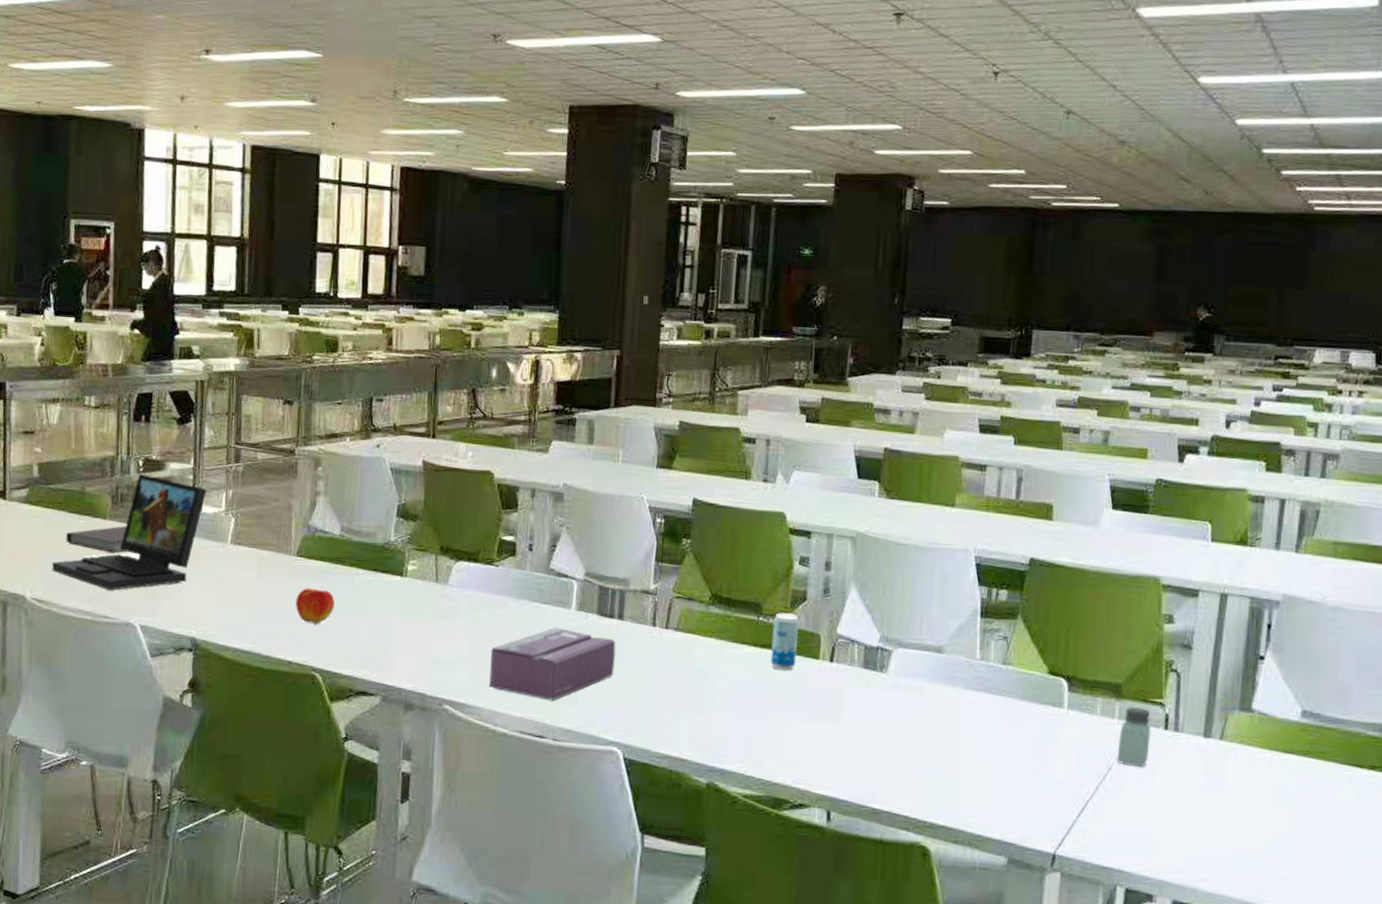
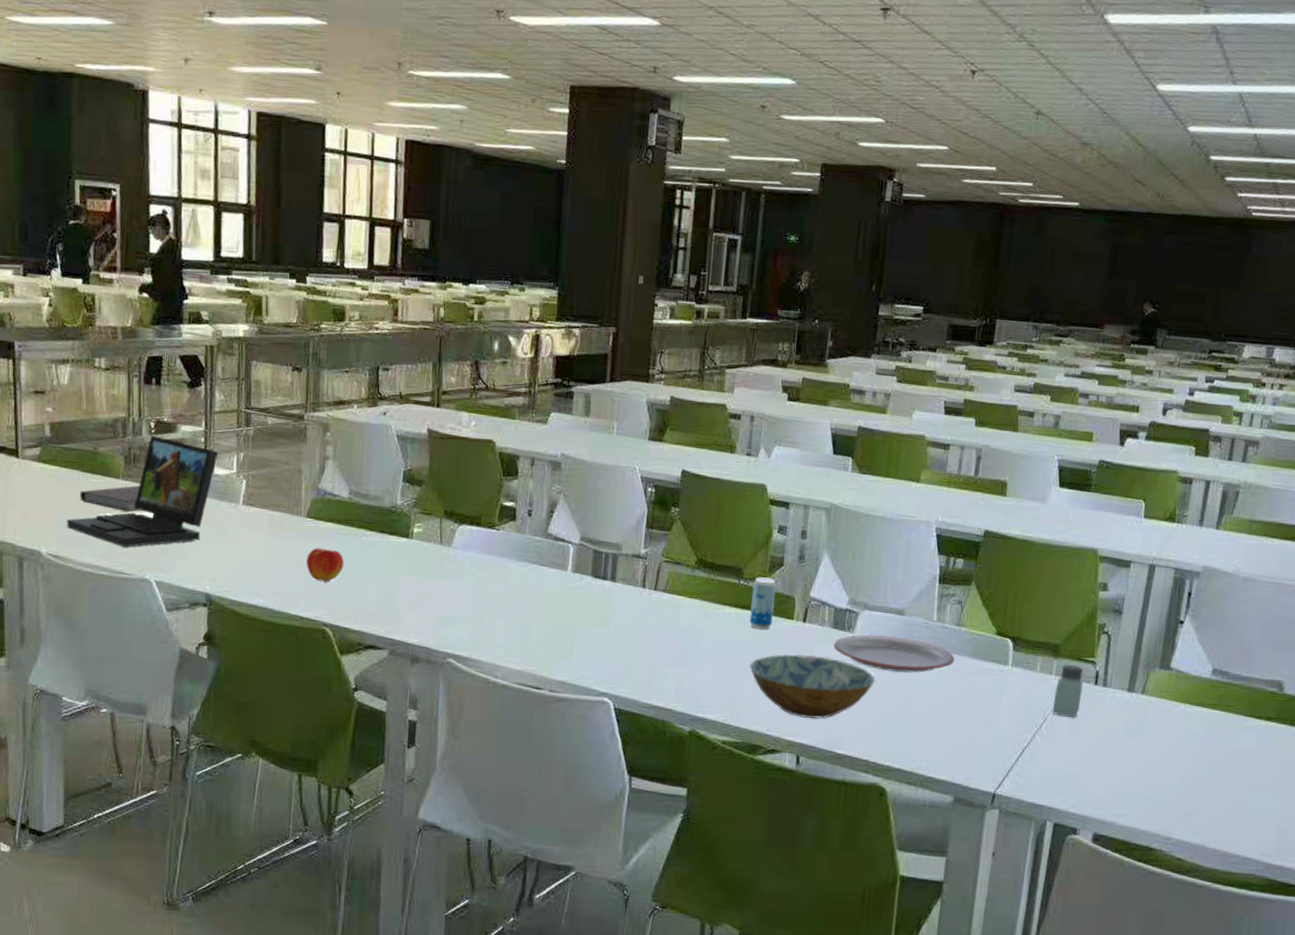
tissue box: present [489,627,616,700] -> none [490,588,609,655]
bowl: none [772,698,913,770] -> present [750,654,875,719]
plate: none [865,675,1003,717] -> present [834,634,955,673]

